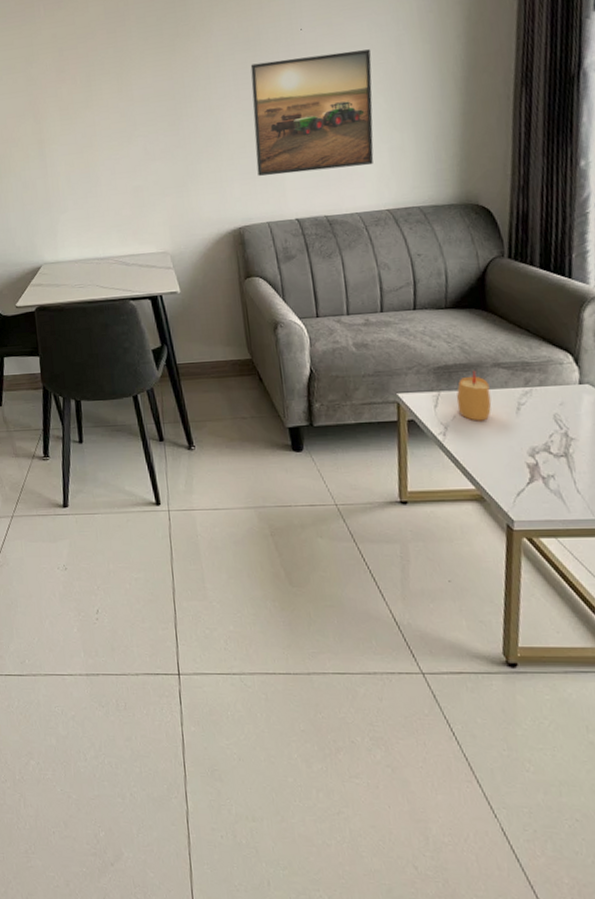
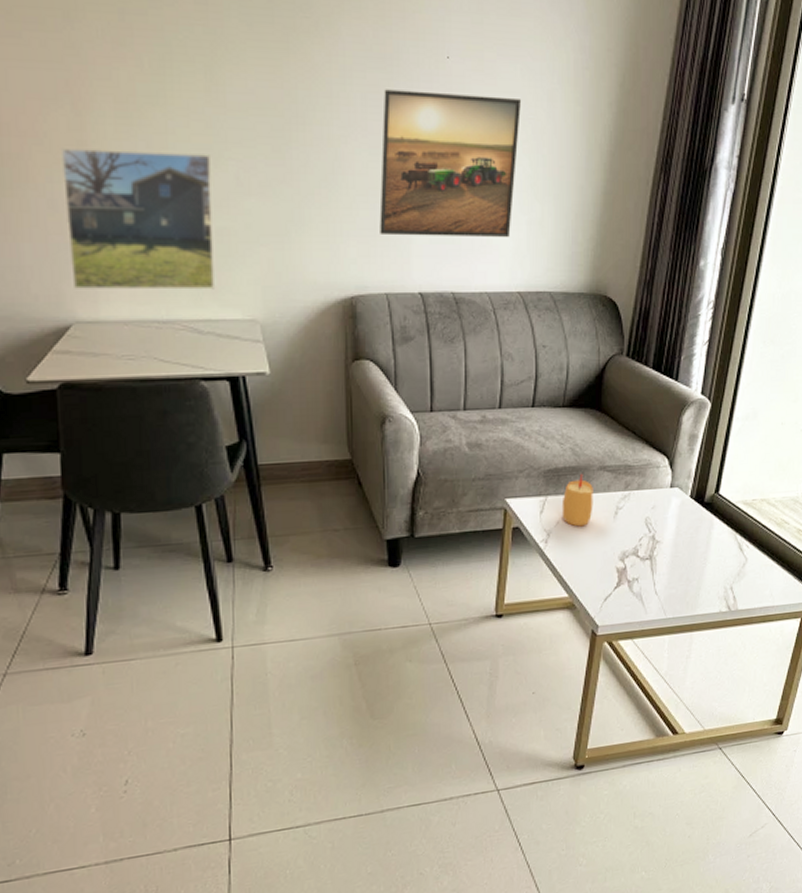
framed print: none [28,135,135,241] -> present [60,148,214,290]

